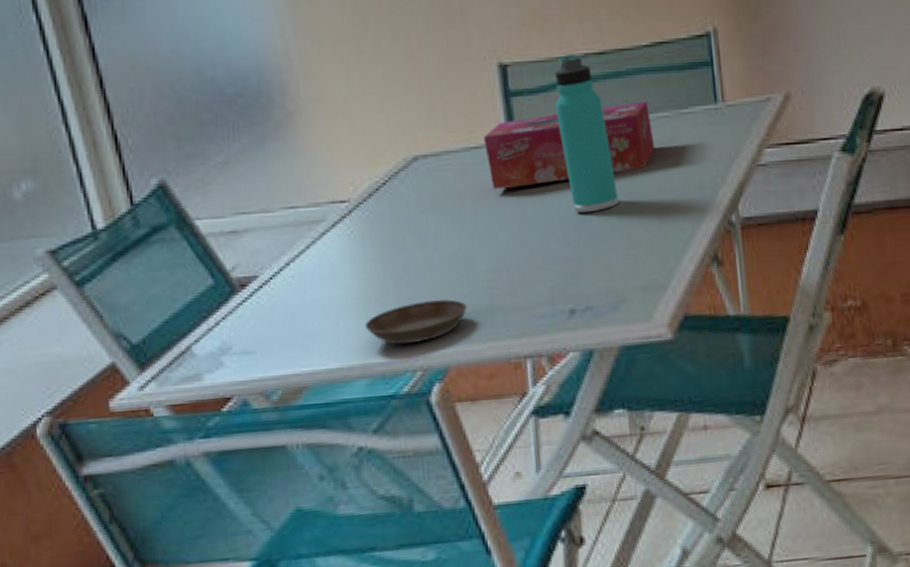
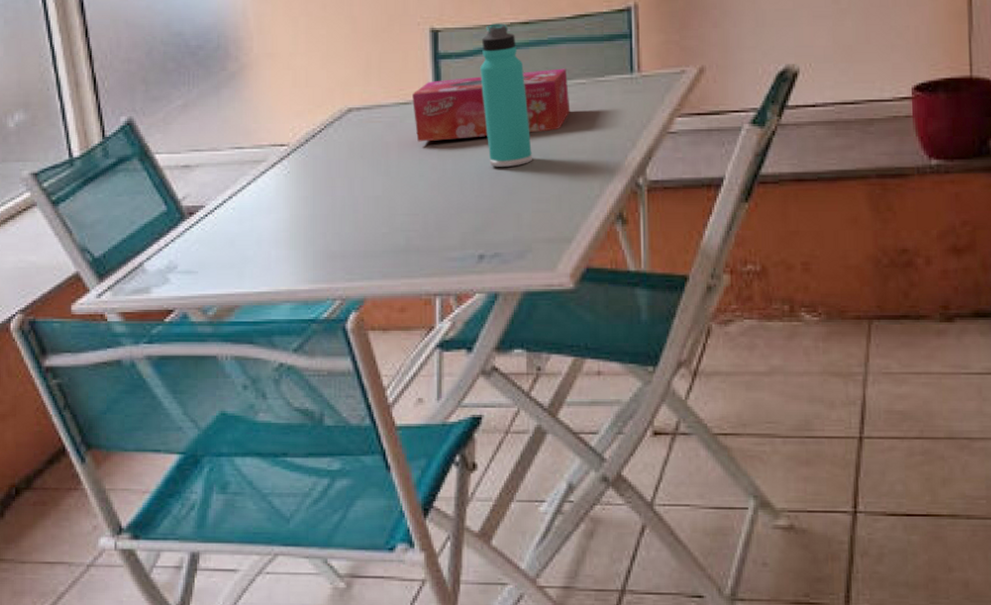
saucer: present [364,299,468,345] -> none [293,238,386,275]

